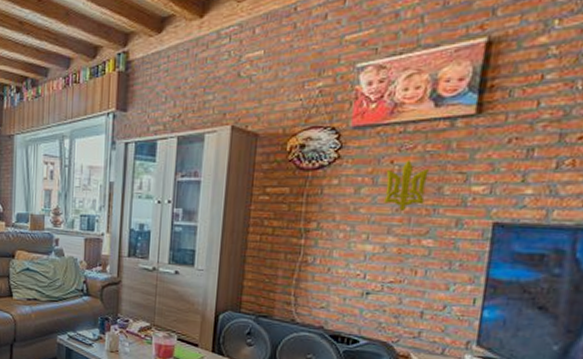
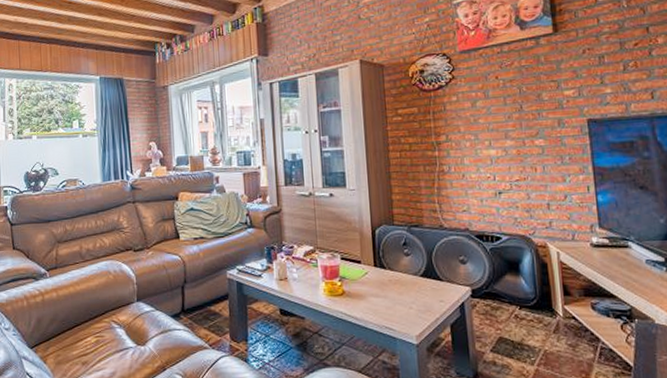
emblem: present [384,159,431,212] -> none [493,74,530,118]

